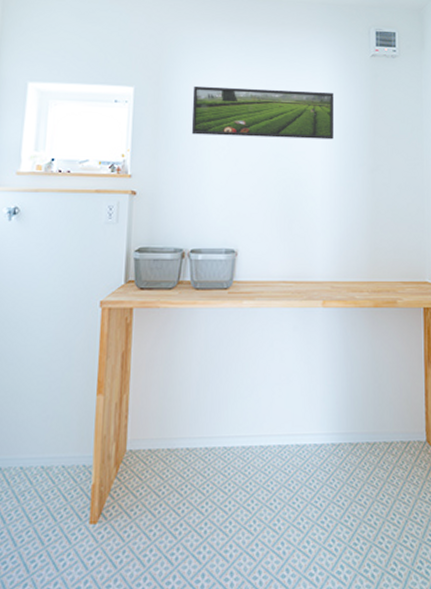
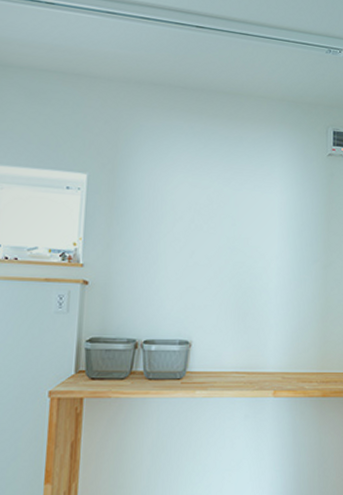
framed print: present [191,85,333,140] -> none [146,175,290,236]

